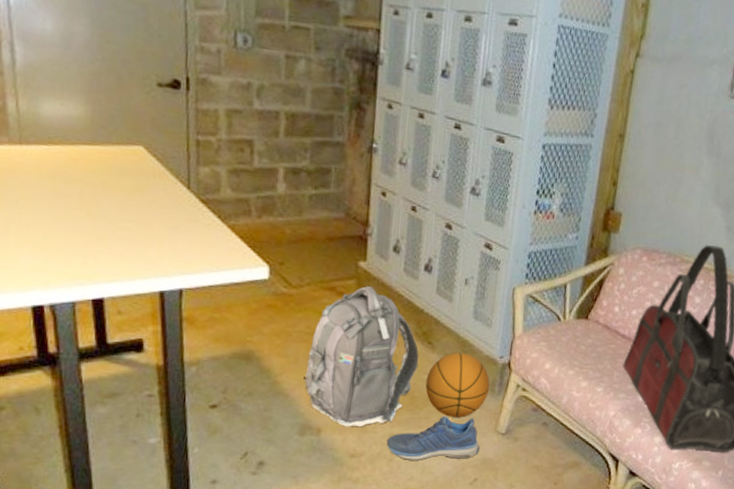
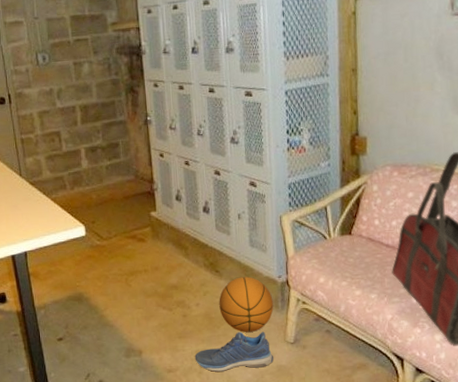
backpack: present [305,286,419,428] -> none [123,231,211,348]

